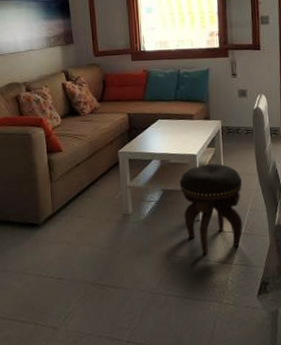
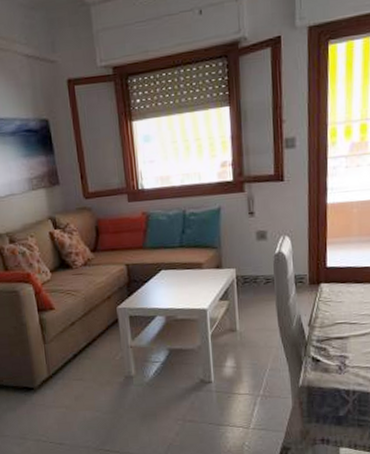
footstool: present [179,163,243,254] -> none [187,318,262,418]

